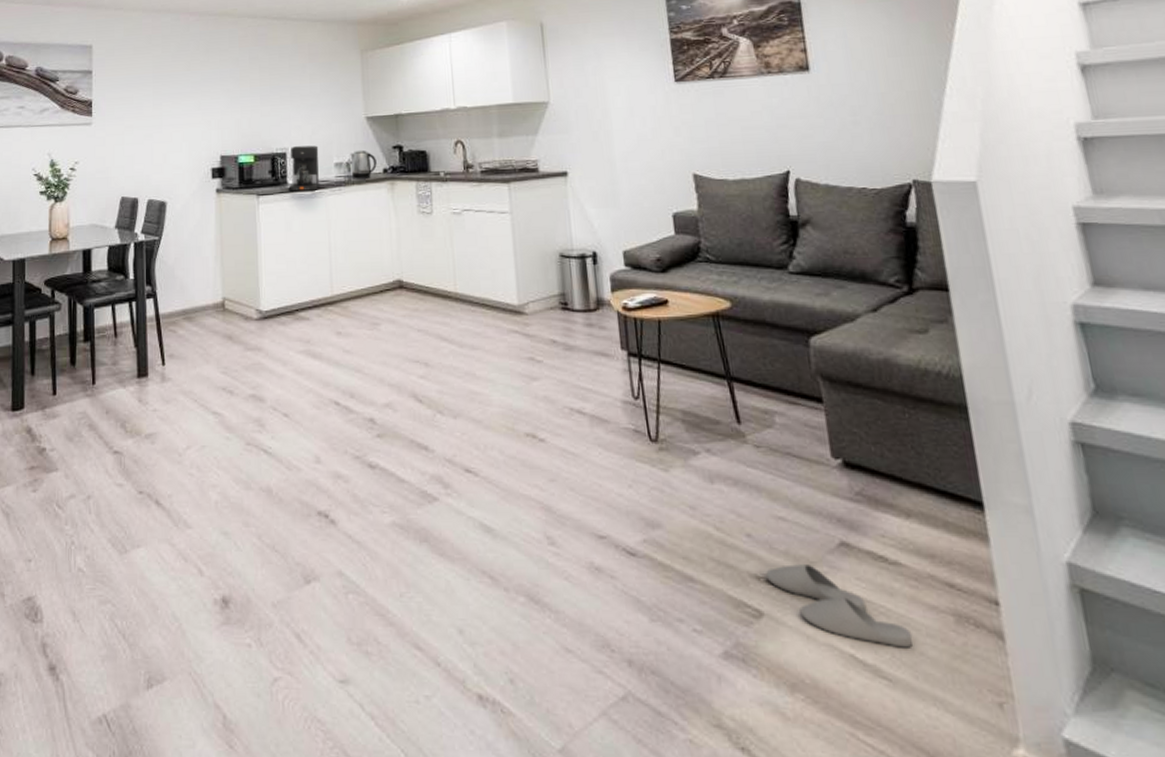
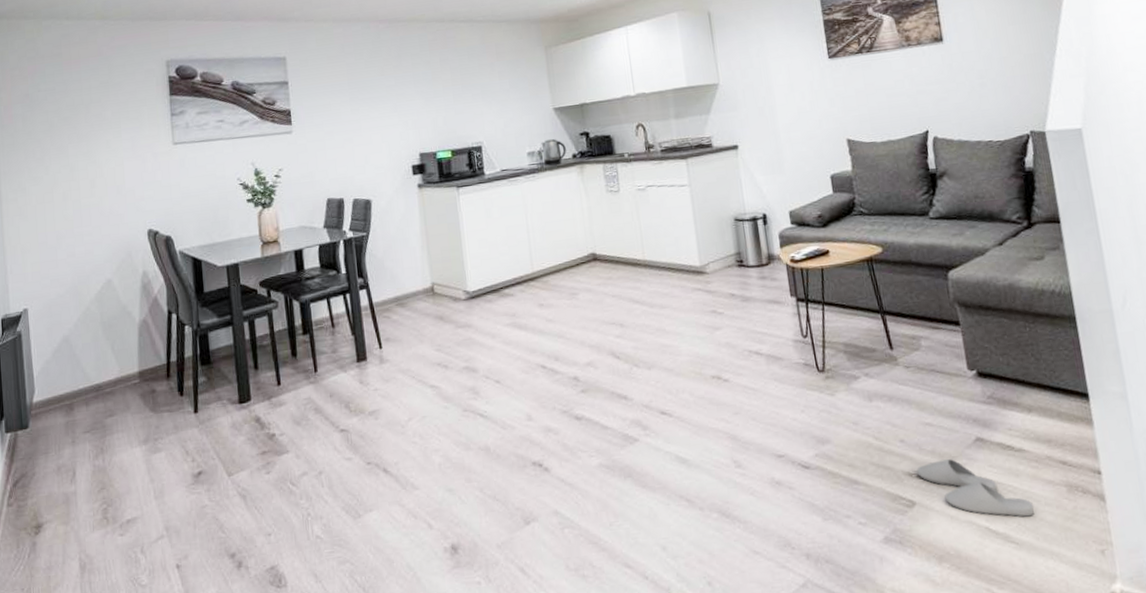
coffee maker: present [288,145,320,192] -> none [485,137,516,182]

